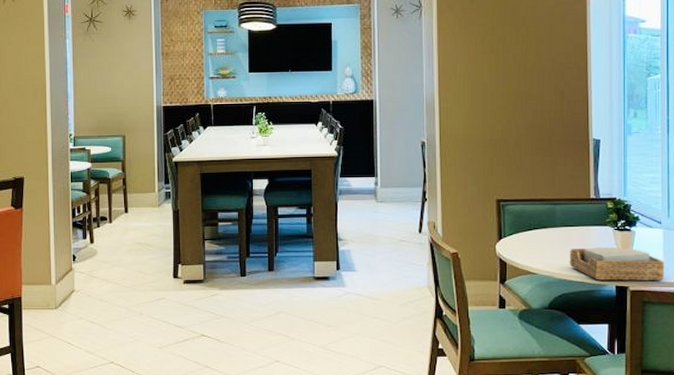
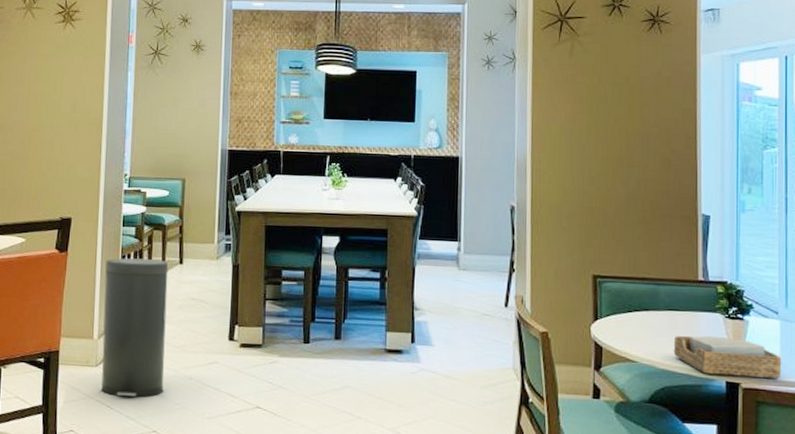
pedal bin: none [58,210,118,334] -> present [101,258,169,398]

